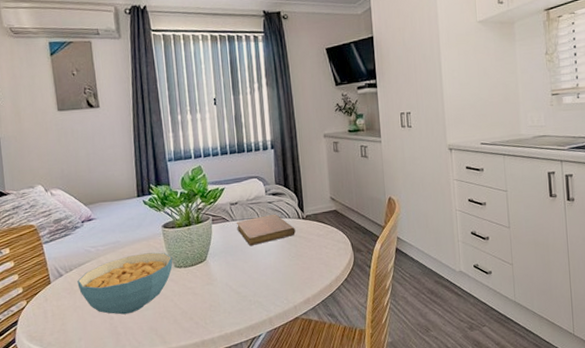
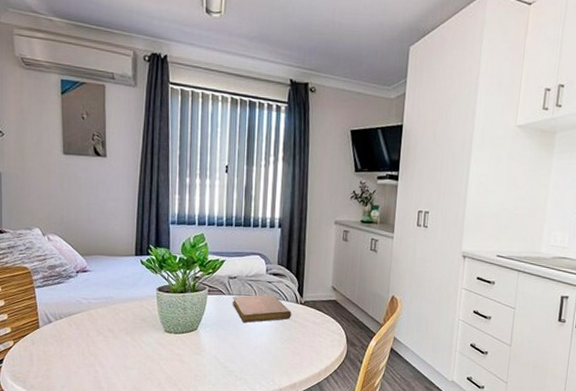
cereal bowl: present [77,252,173,315] -> none [66,313,164,370]

